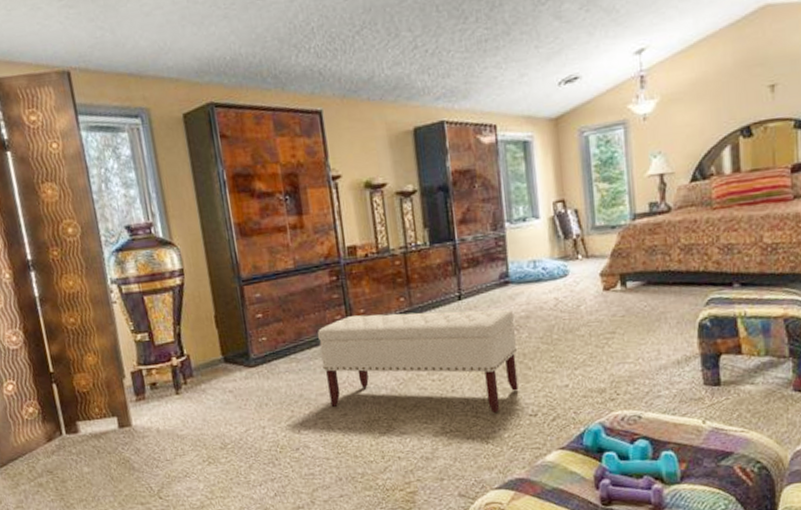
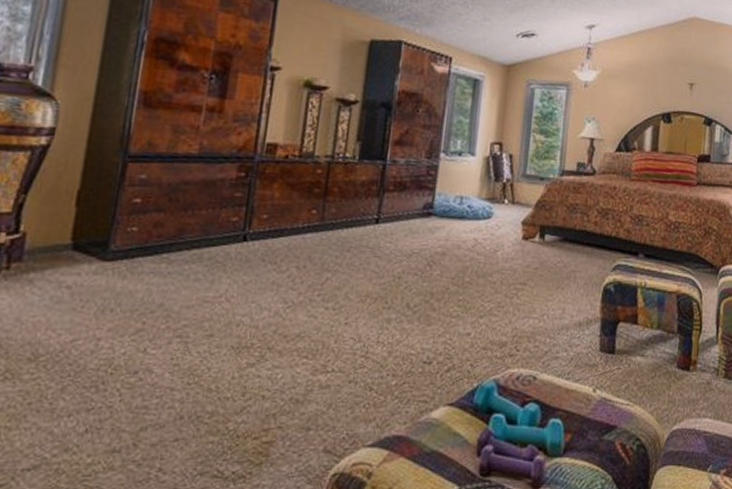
bench: present [317,309,519,414] -> none [196,220,431,356]

